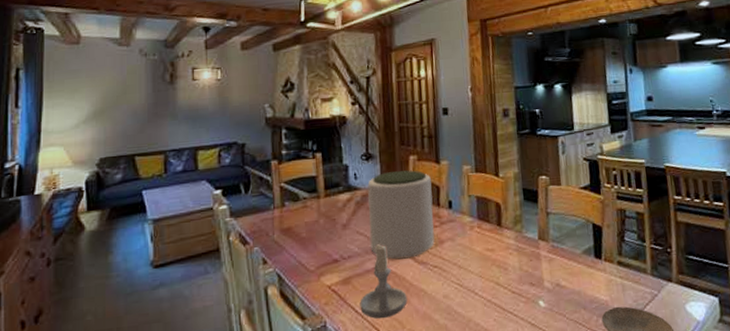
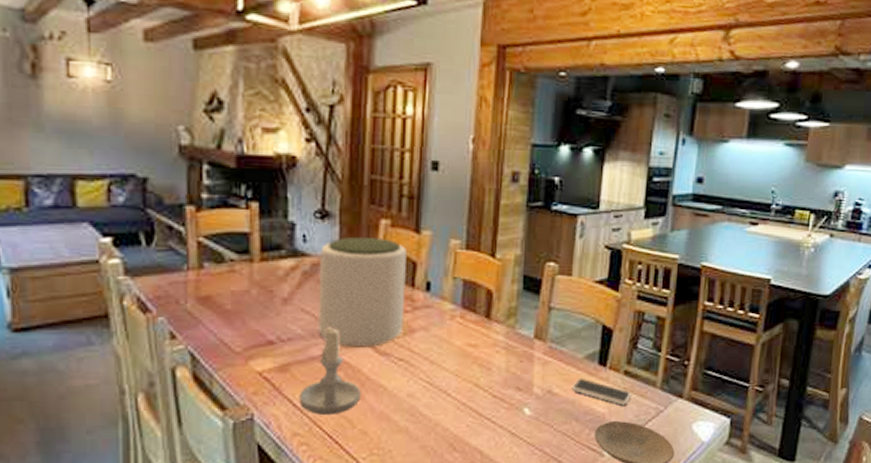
smartphone: none [575,270,628,293] -> present [571,377,632,405]

